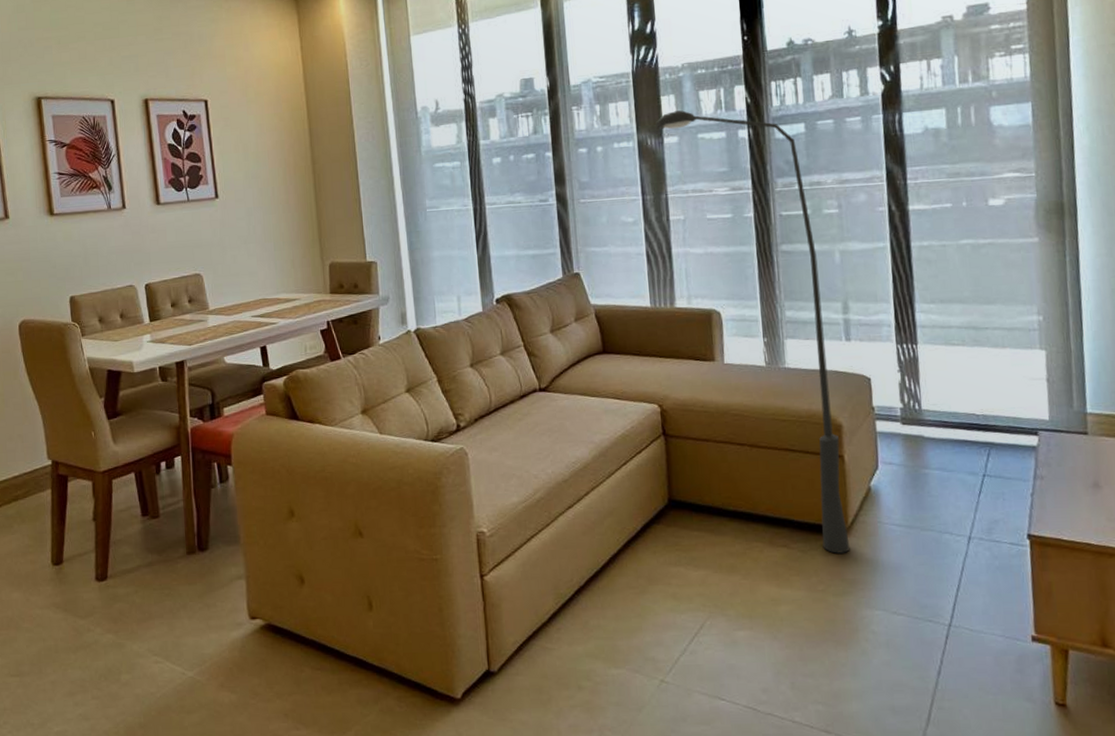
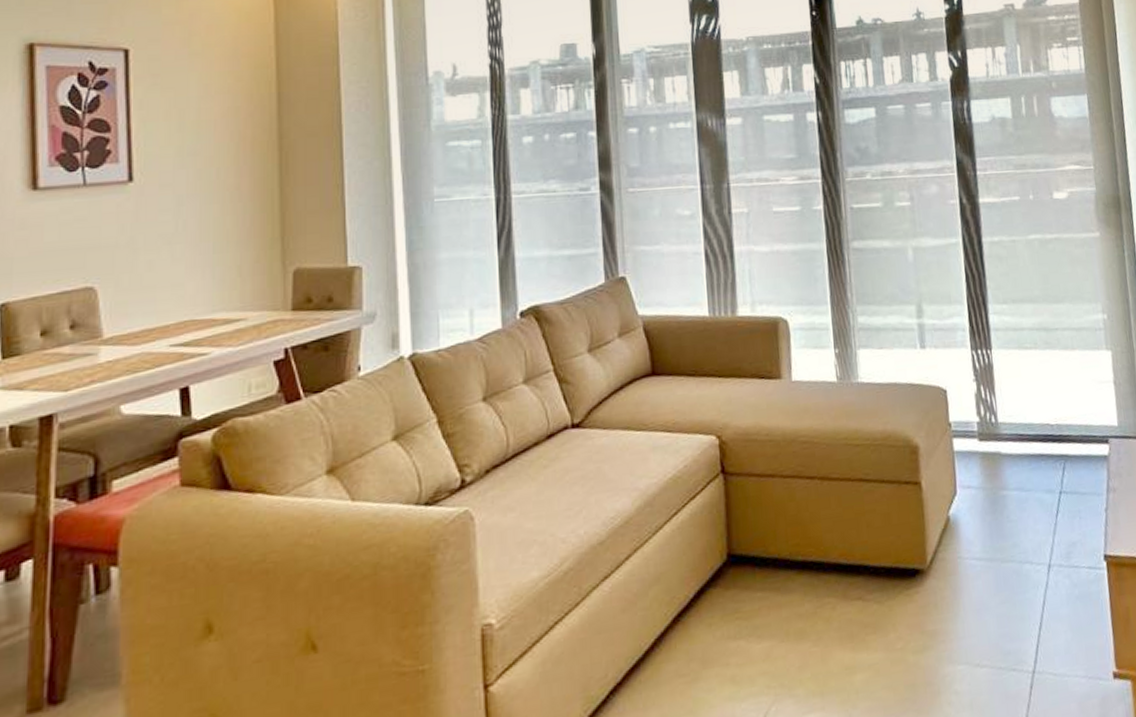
floor lamp: present [656,110,850,554] -> none [717,88,930,601]

